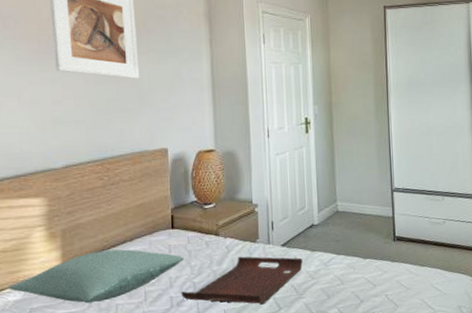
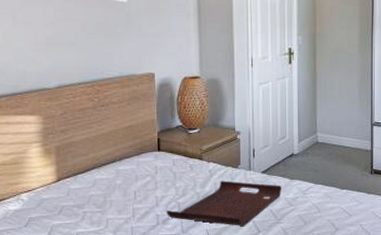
pillow: present [9,249,184,304] -> none [9,168,169,217]

